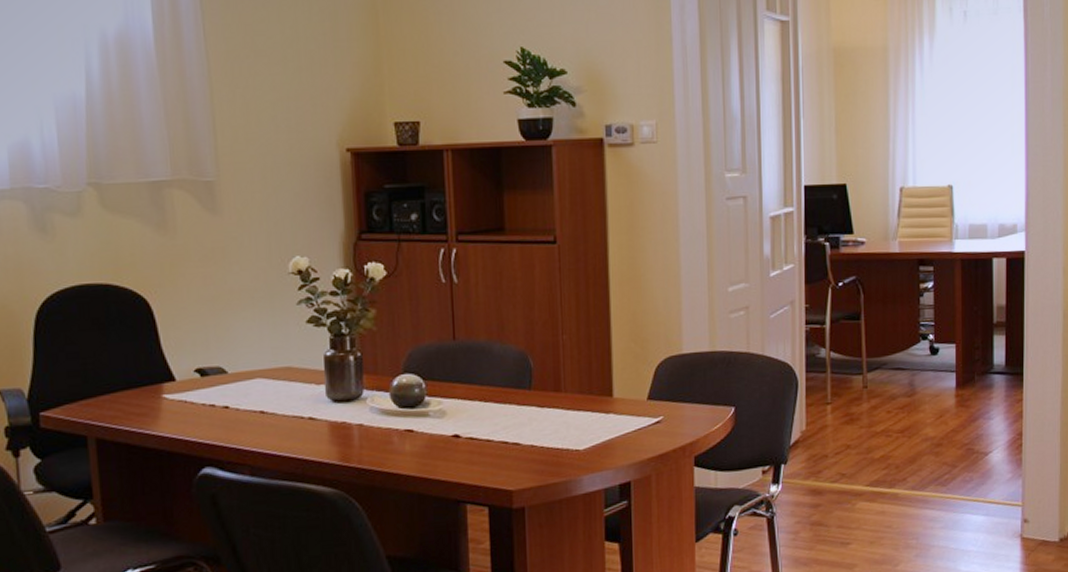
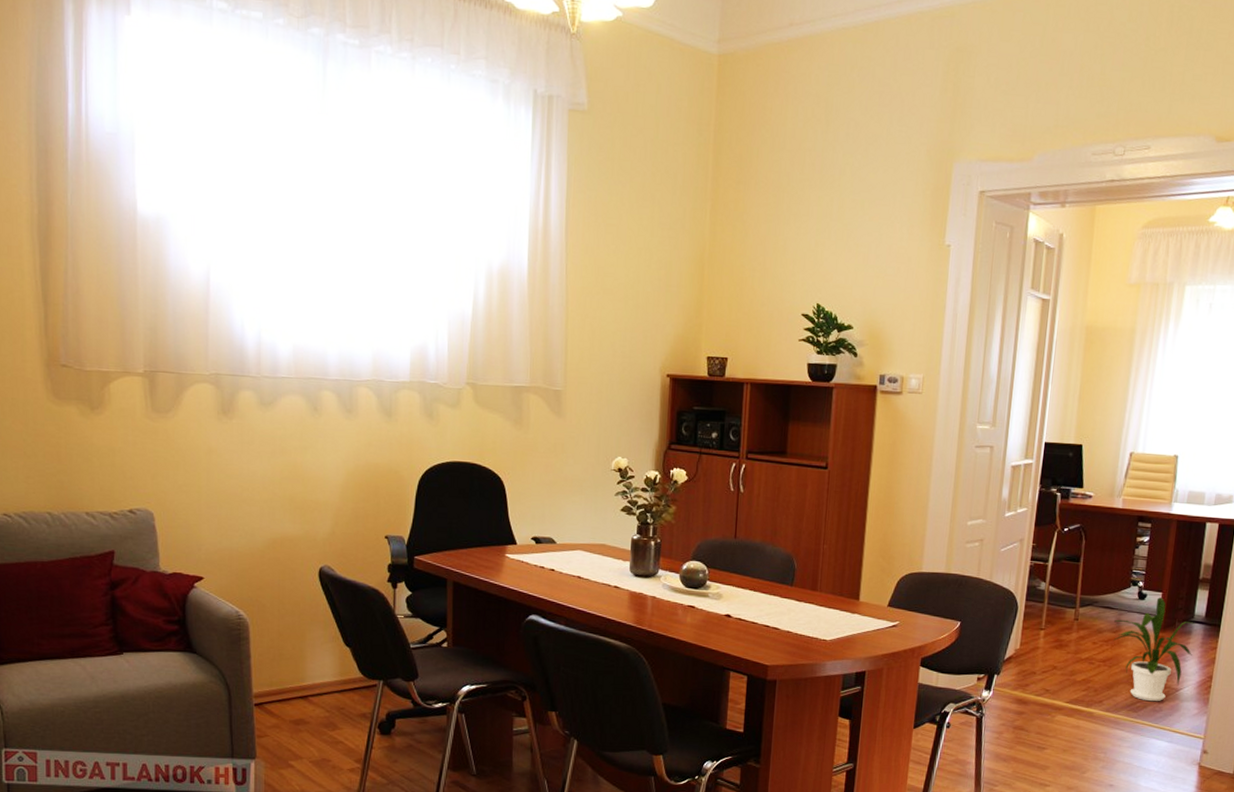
house plant: none [907,348,997,472] -> present [1113,596,1196,702]

